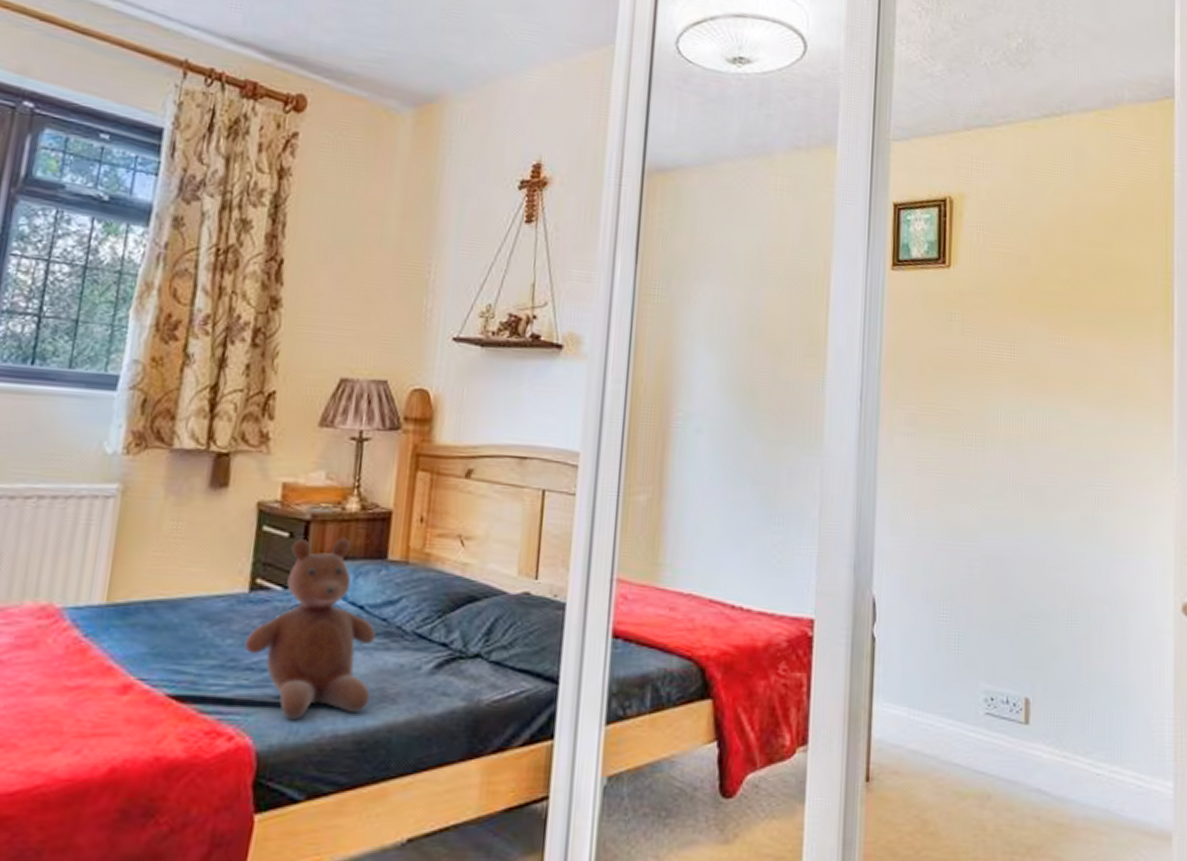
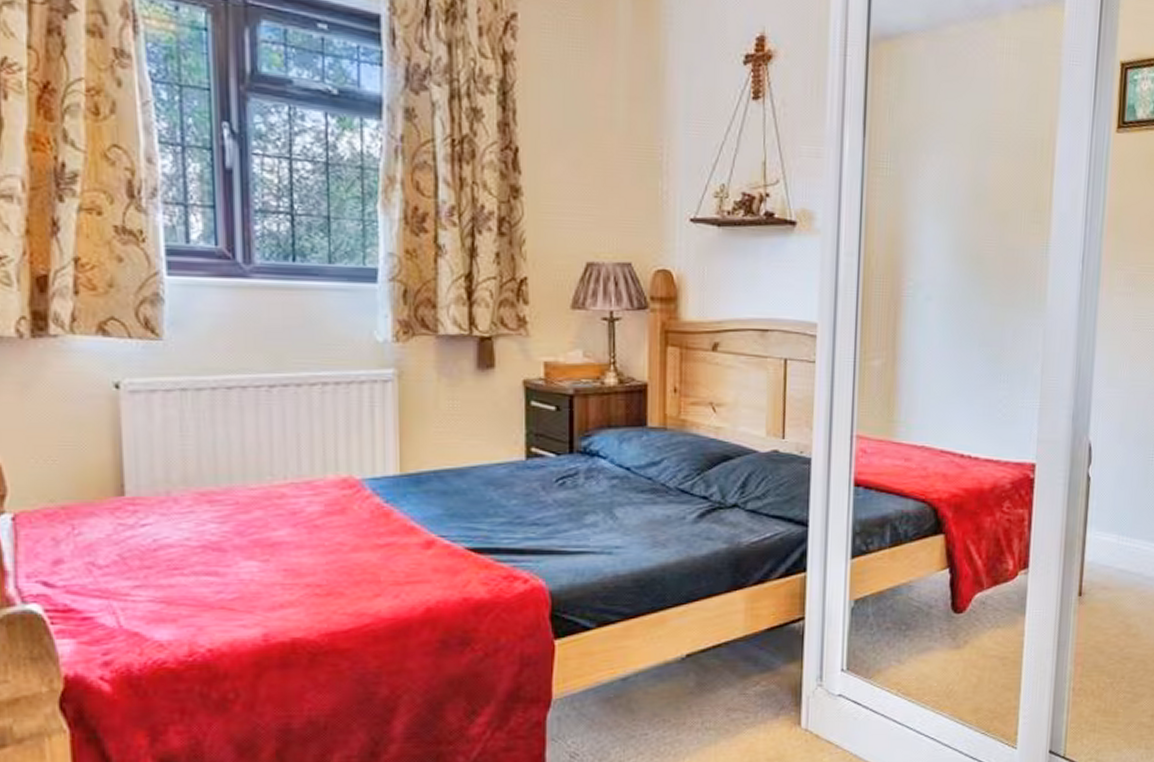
teddy bear: present [244,538,376,719] -> none [528,409,643,564]

